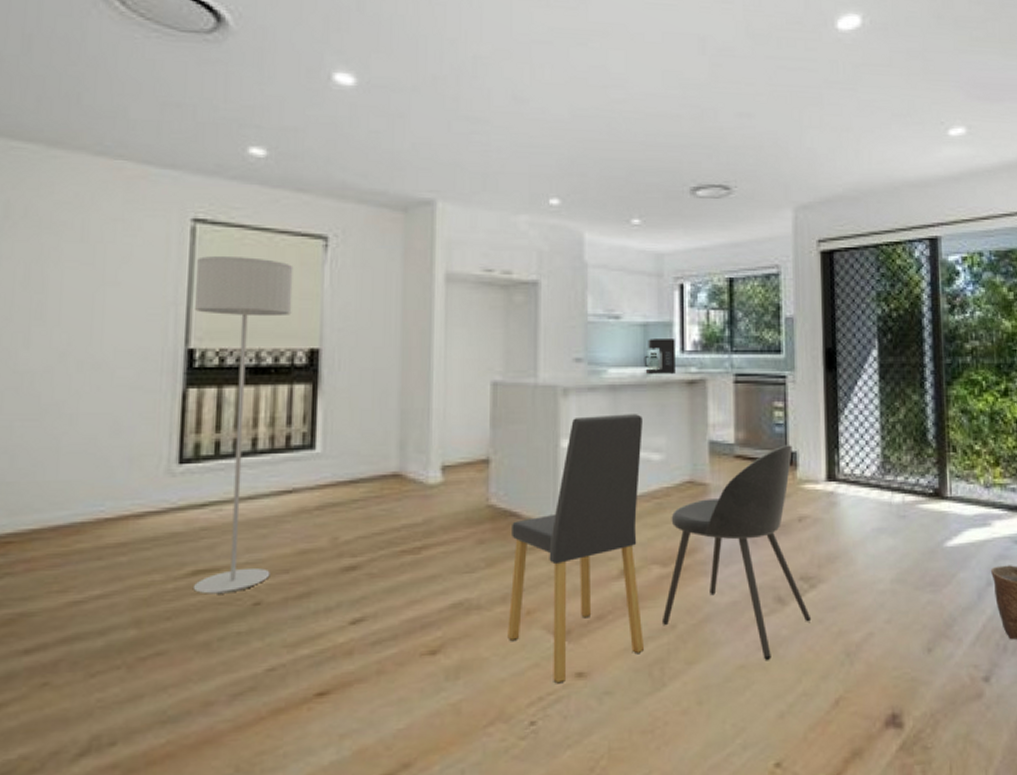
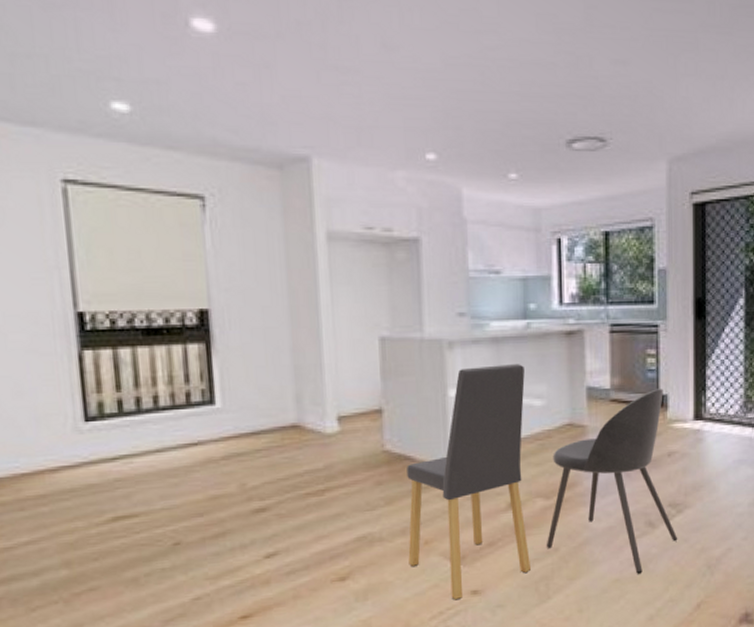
floor lamp: present [192,256,293,594] -> none [73,219,186,537]
coffee maker: present [644,339,676,375] -> none [524,292,555,327]

